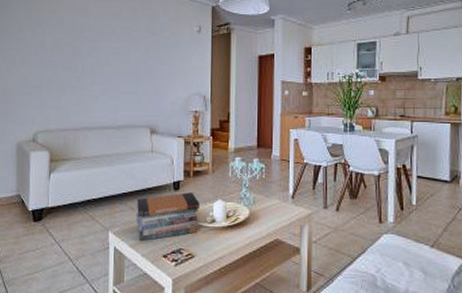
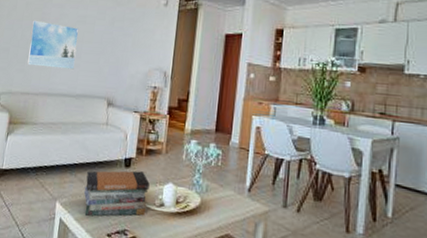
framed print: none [63,55,114,102] -> present [27,20,79,70]

